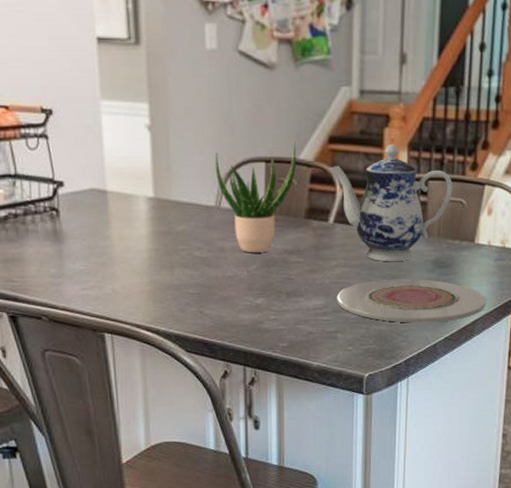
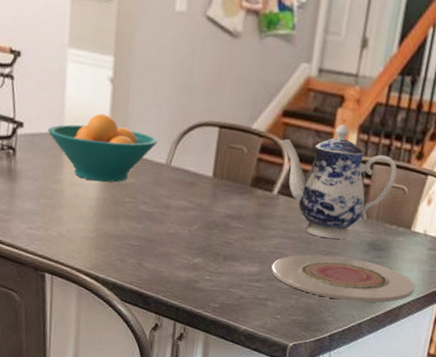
fruit bowl: none [89,163,204,233] -> present [47,113,158,183]
potted plant: present [216,142,297,252] -> none [170,111,250,214]

